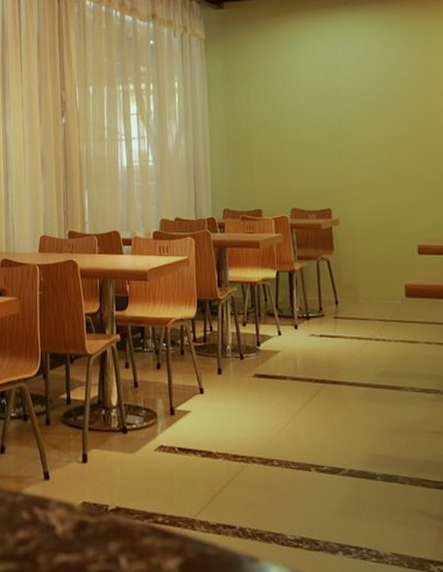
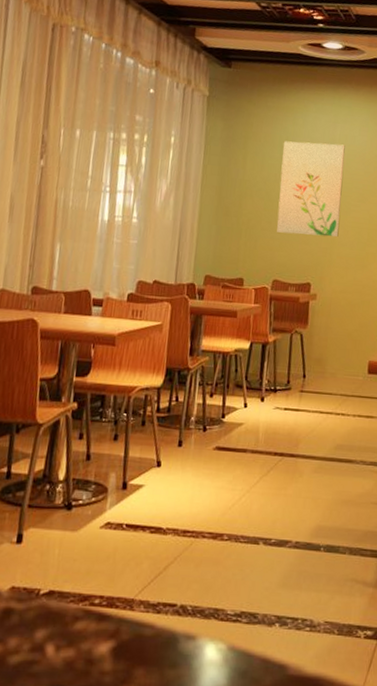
wall art: none [284,67,355,162] -> present [277,141,345,237]

